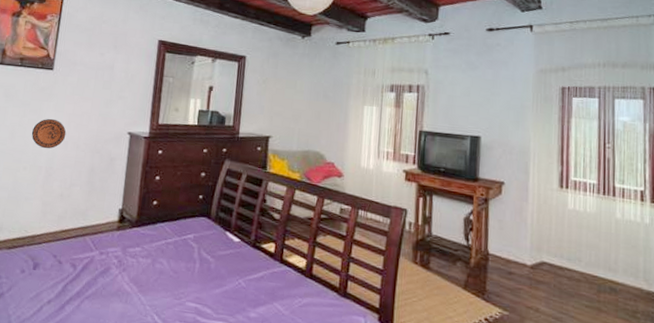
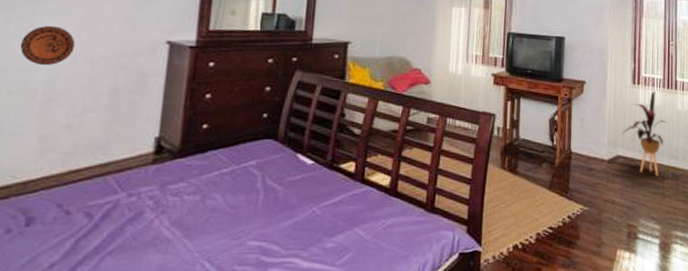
house plant: none [548,196,605,288] -> present [622,91,668,176]

